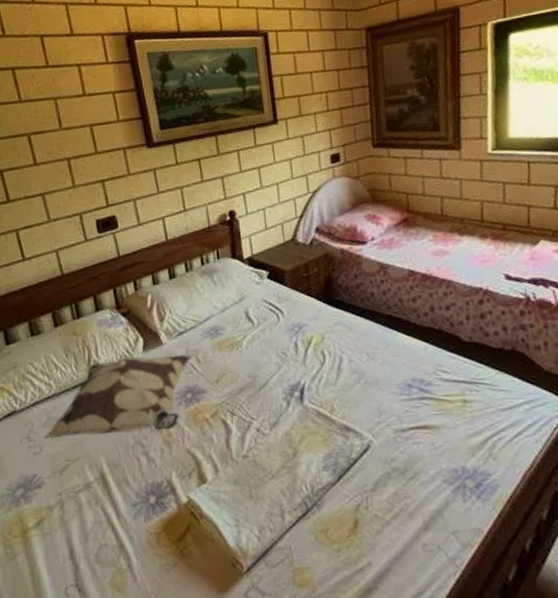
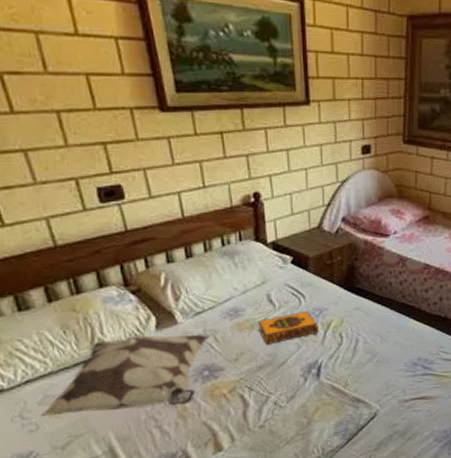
hardback book: none [237,327,299,366] -> present [257,310,319,346]

